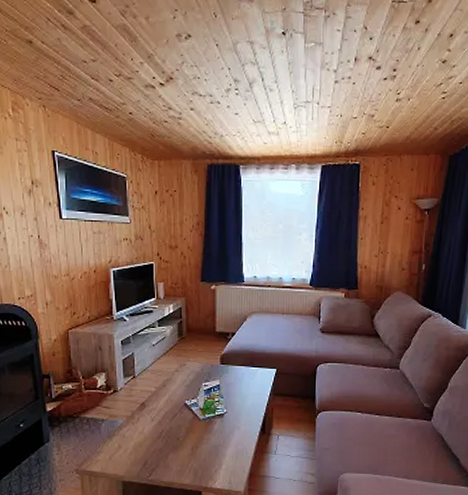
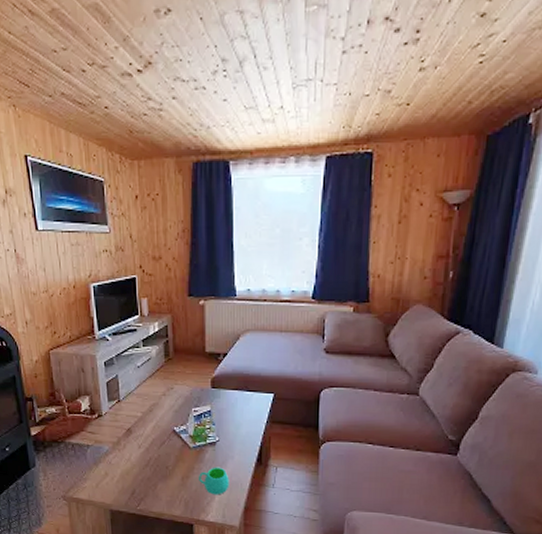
mug: none [208,437,236,463] -> present [199,467,229,495]

